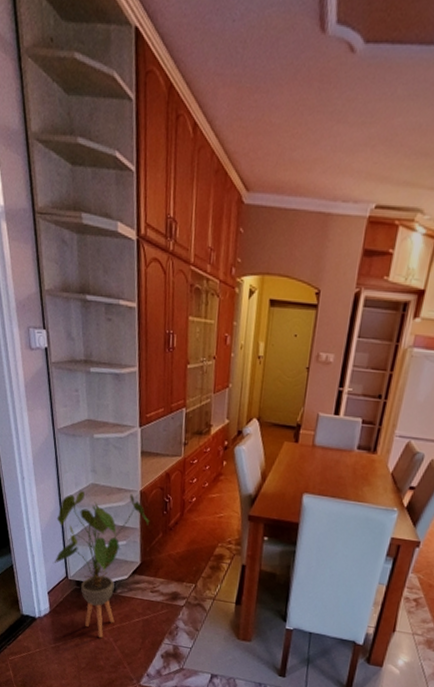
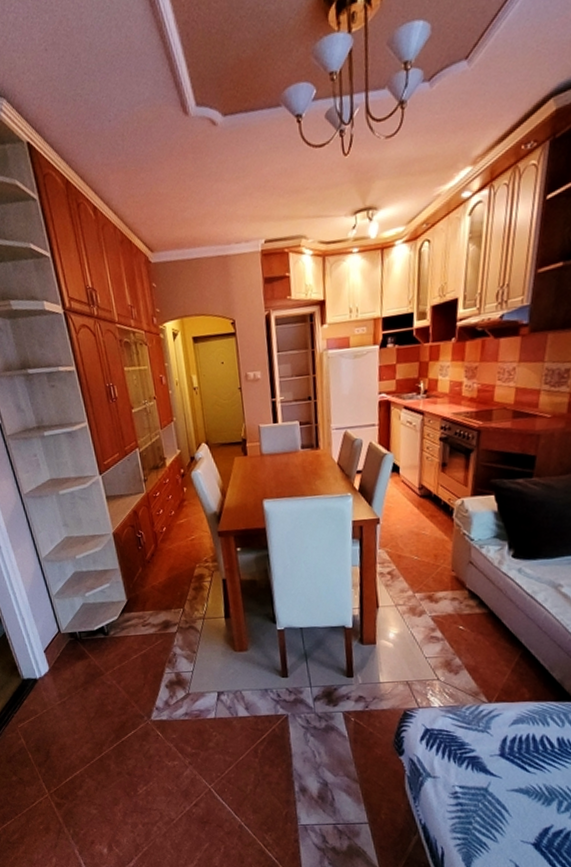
house plant: present [53,491,149,638] -> none [39,537,127,684]

